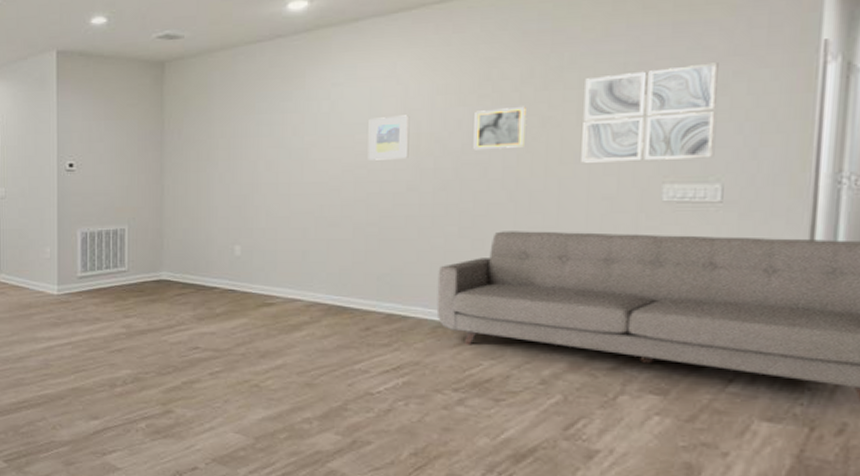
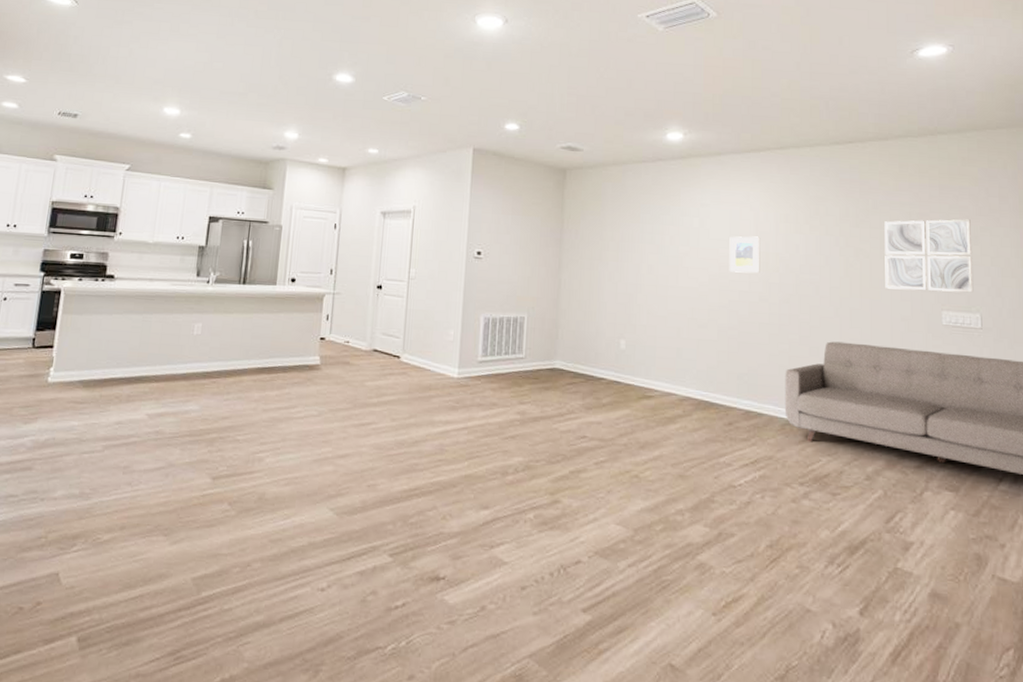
wall art: present [473,106,526,150] -> none [808,238,845,272]

